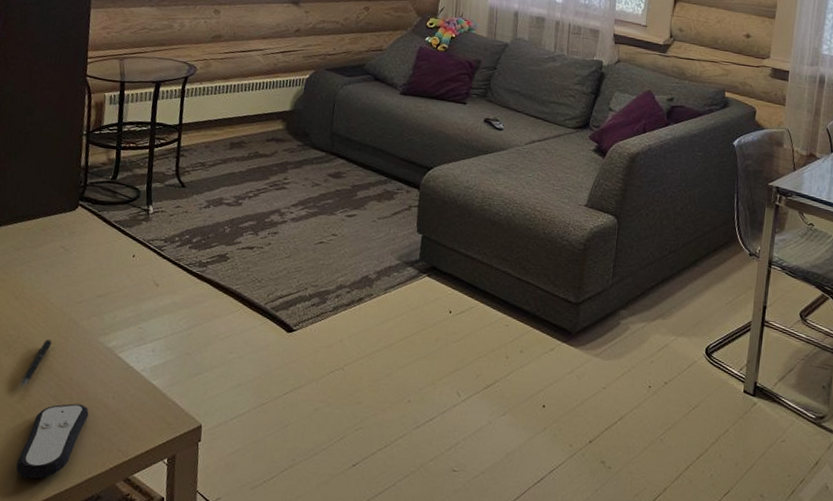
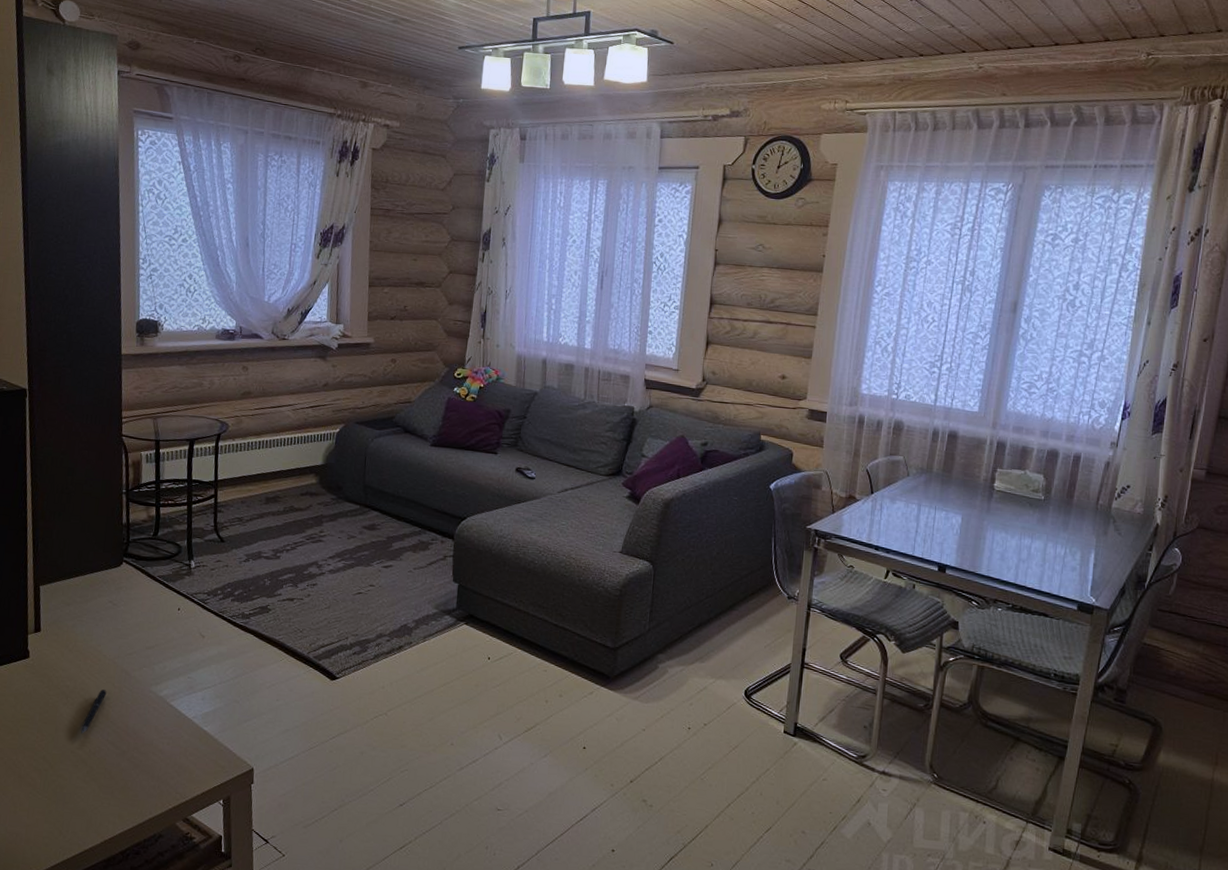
remote control: present [16,403,89,479] -> none [81,749,146,819]

